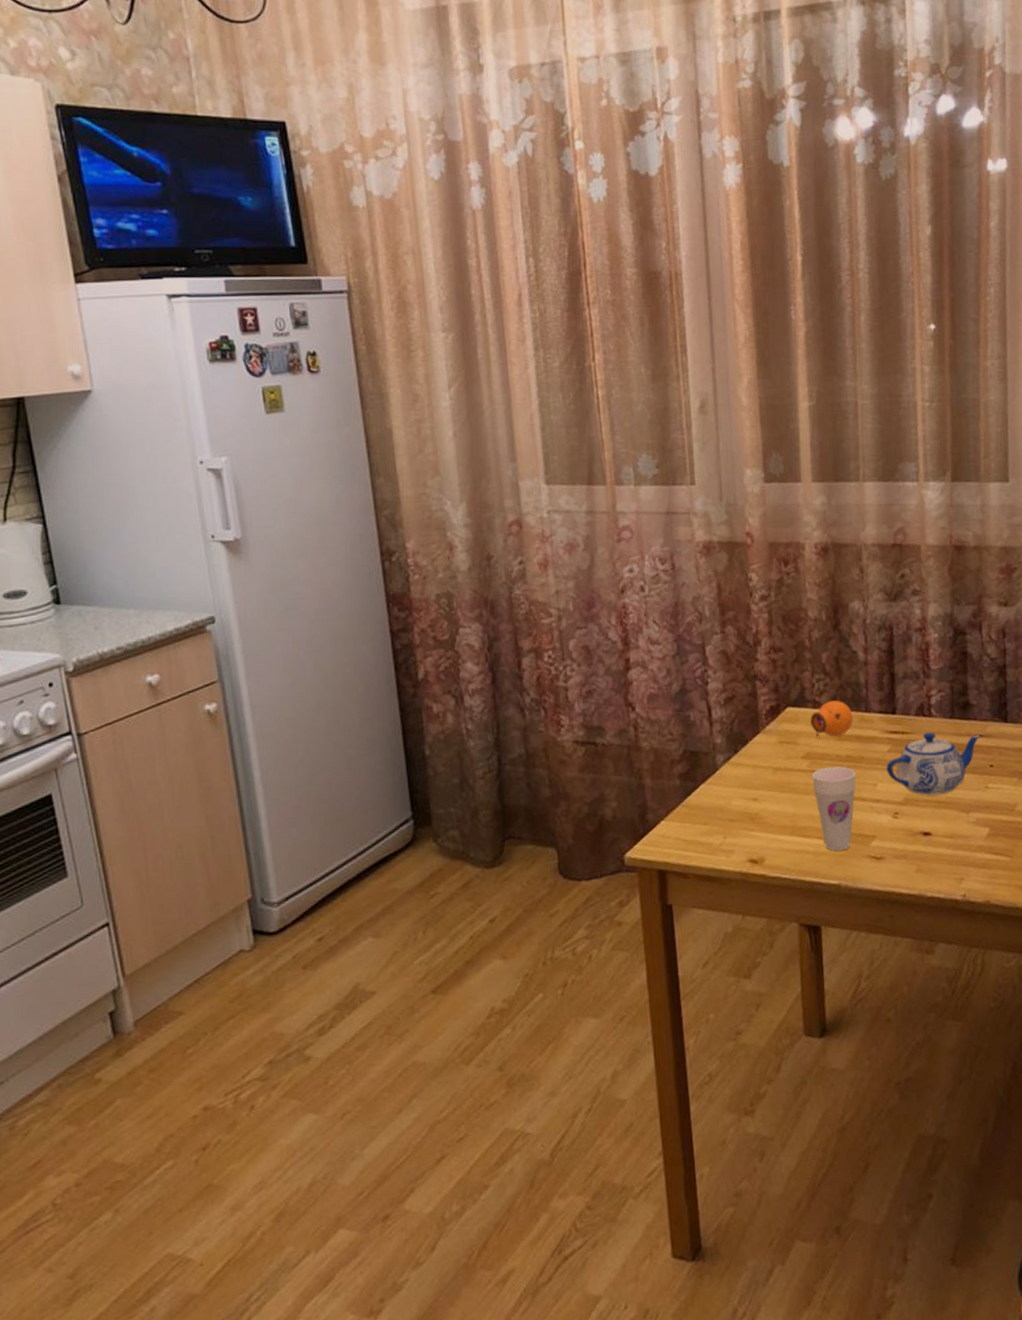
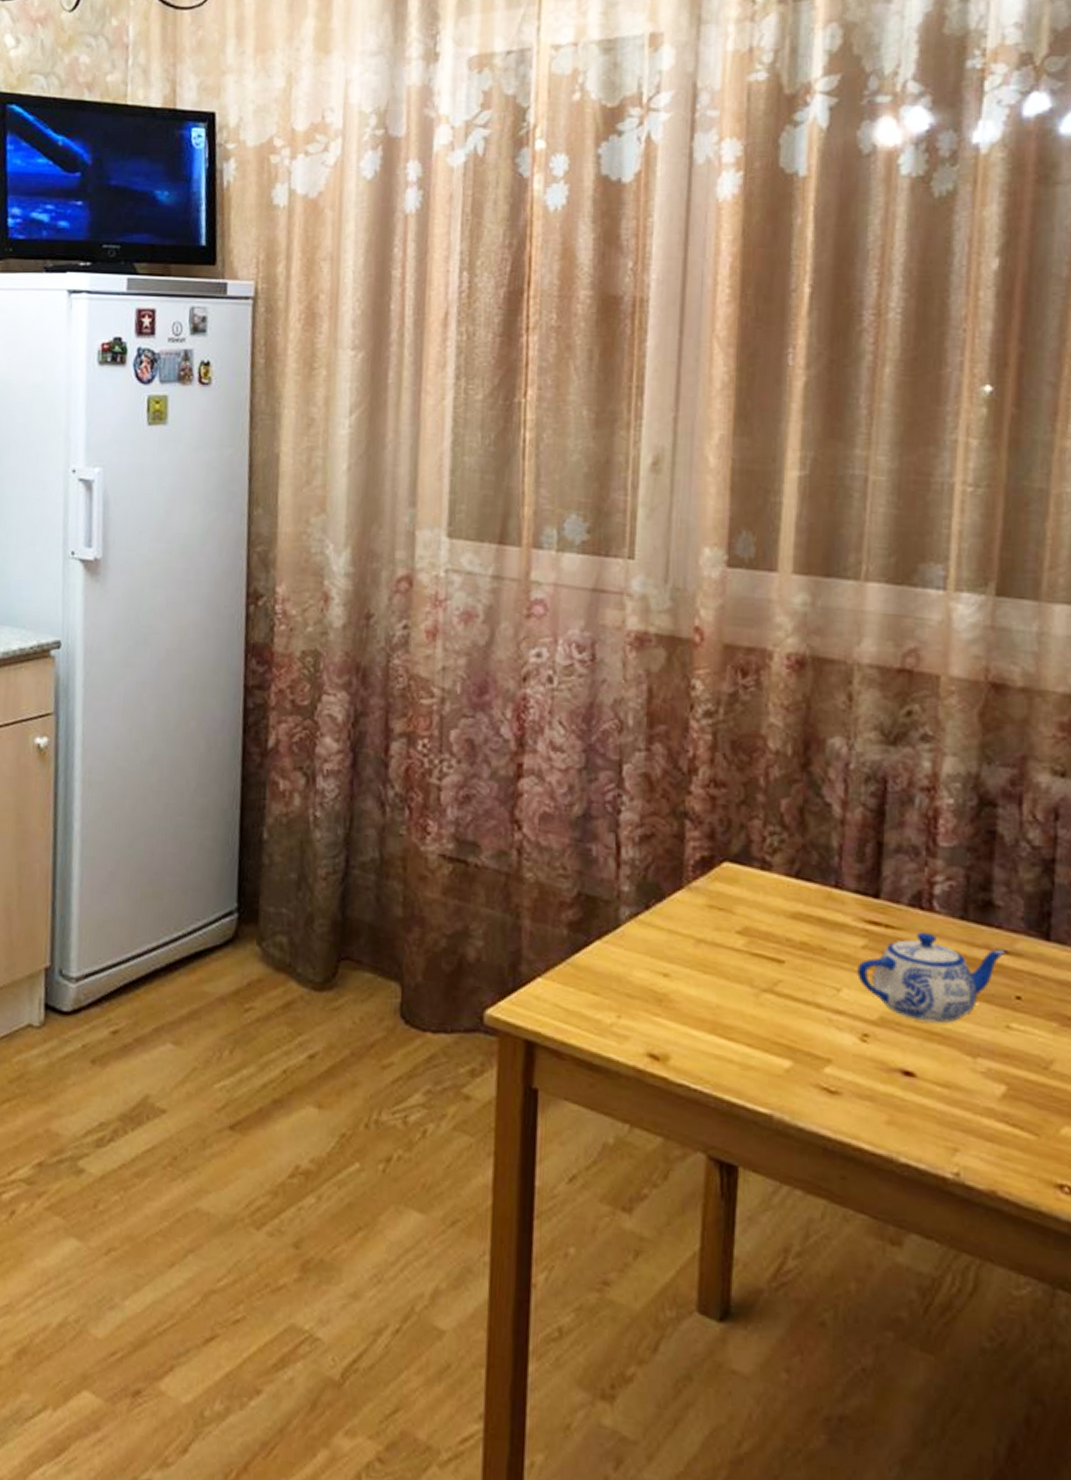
orange: present [810,700,853,739] -> none [755,863,816,914]
cup: present [811,766,856,851] -> none [748,951,812,1070]

